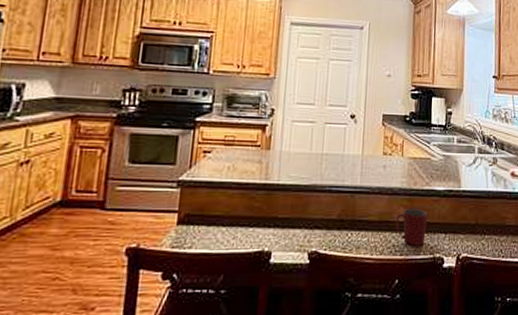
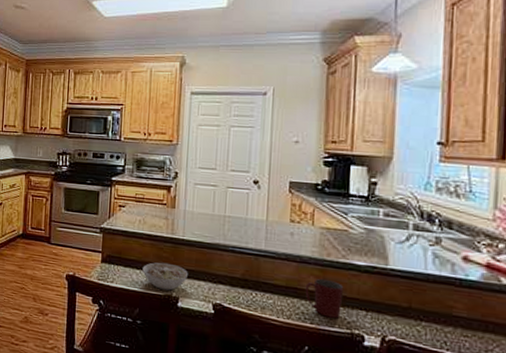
bowl: none [229,214,283,246] -> present [142,262,189,291]

